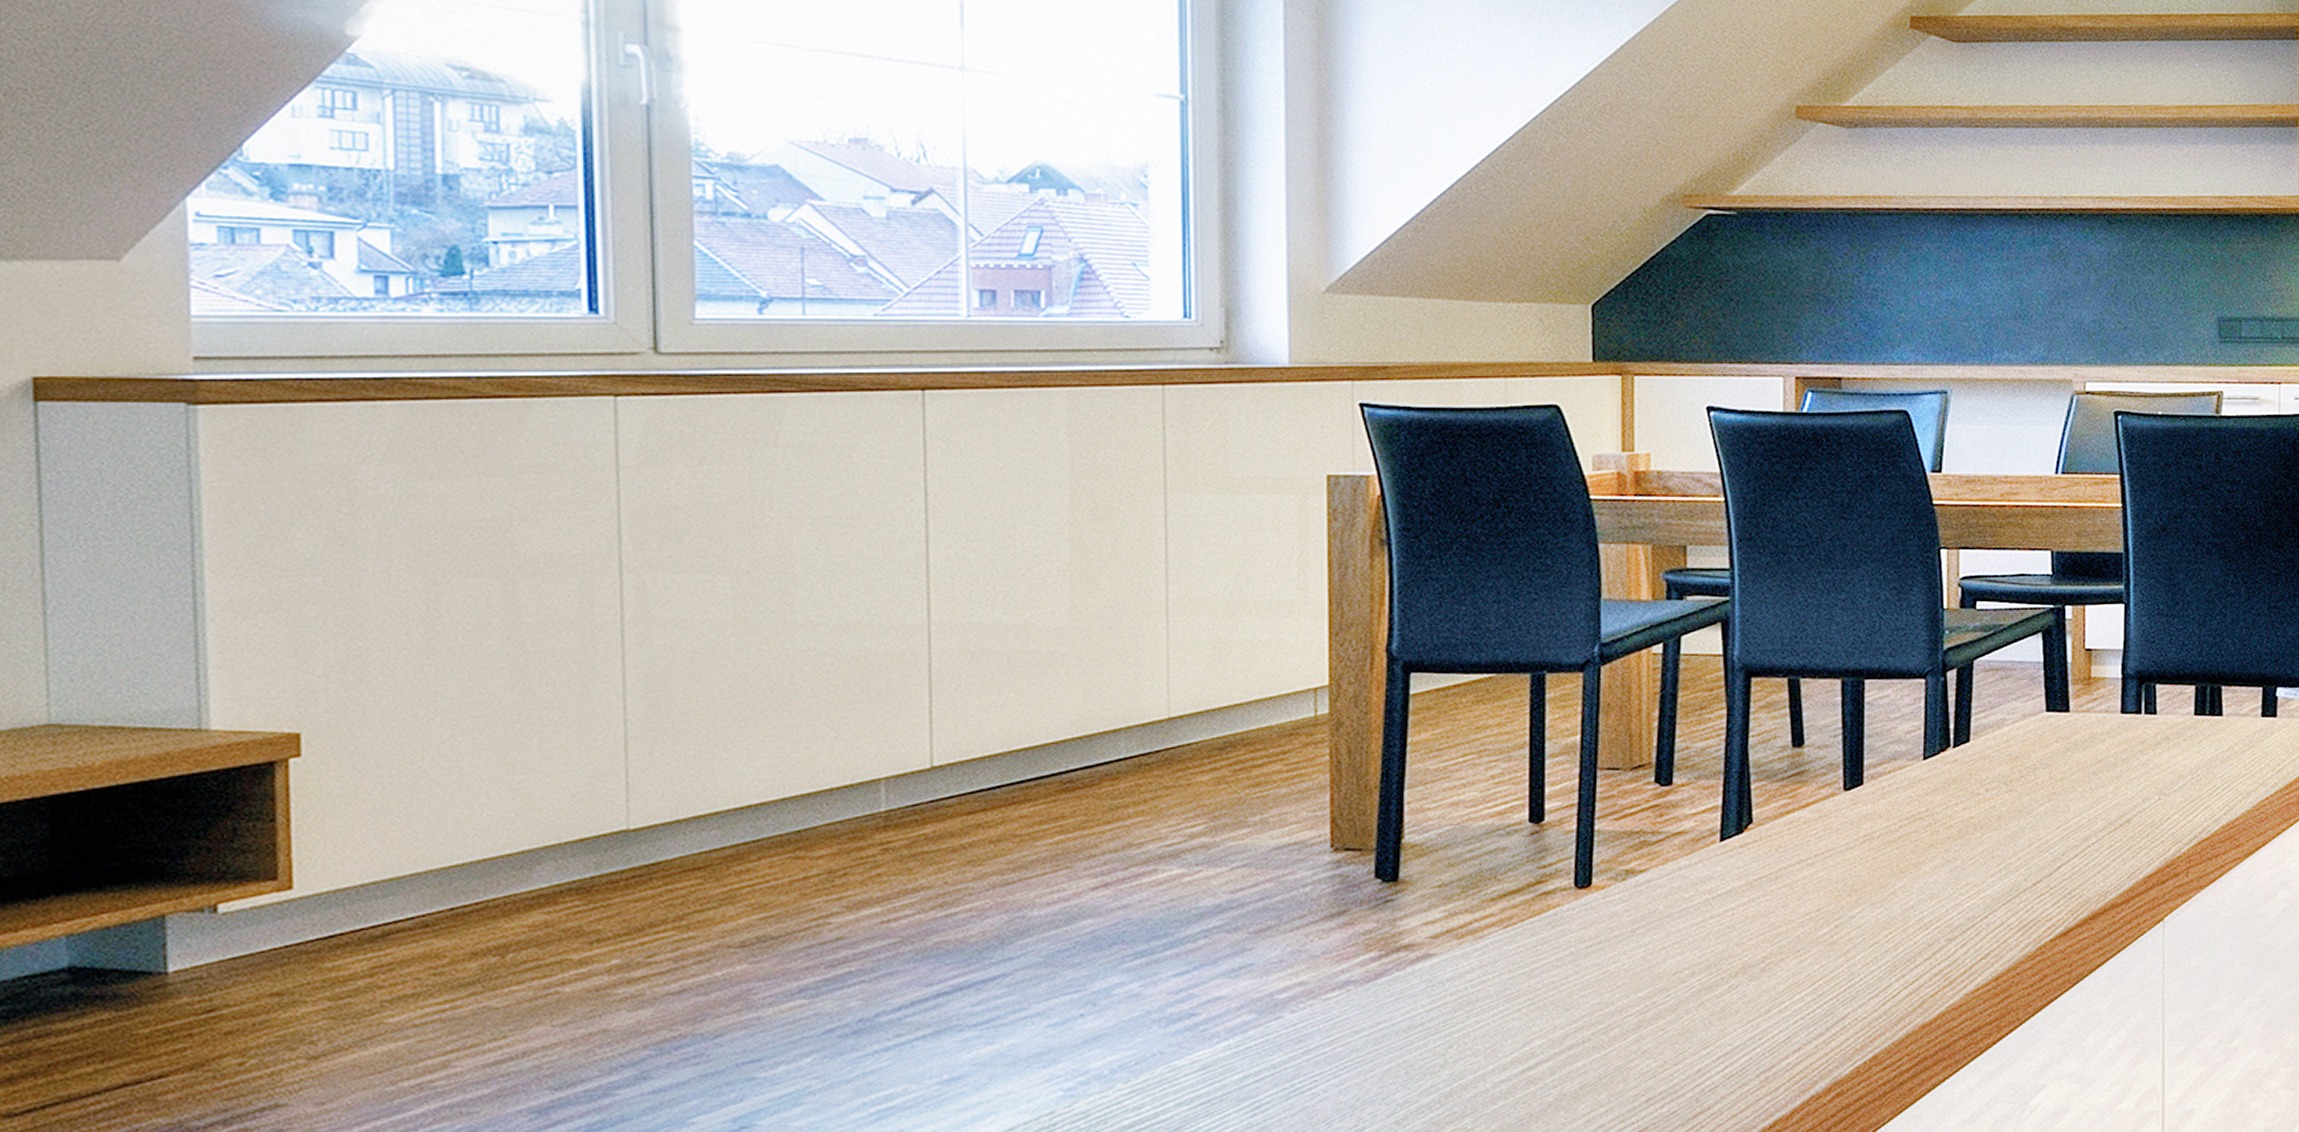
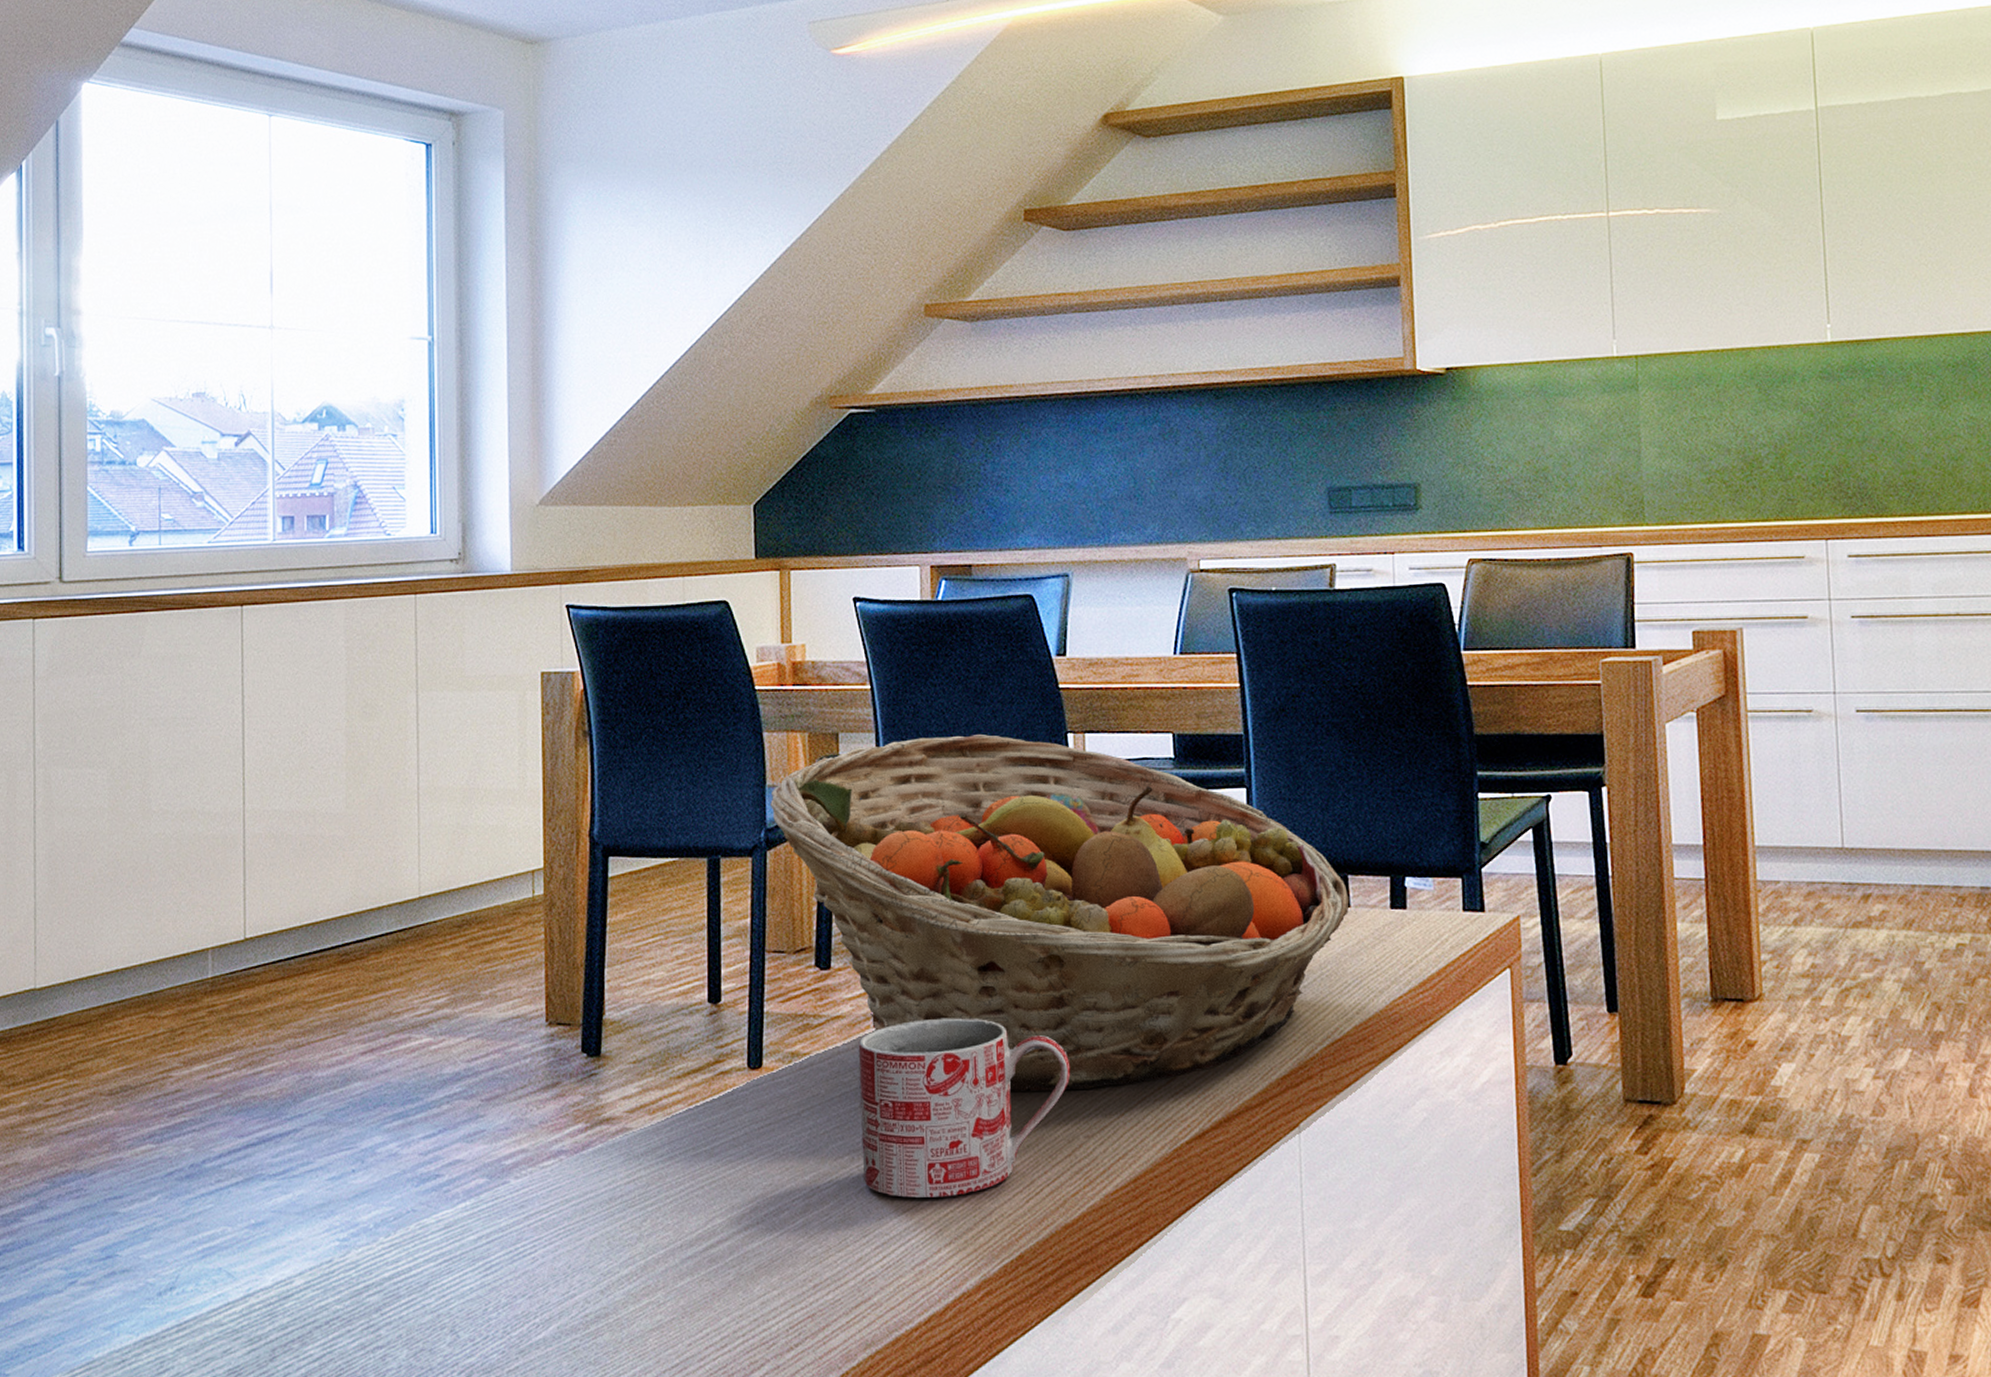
fruit basket: none [1606,549,2222,899] -> present [770,734,1350,1091]
mug: none [1702,829,1933,1008] -> present [858,1018,1071,1198]

